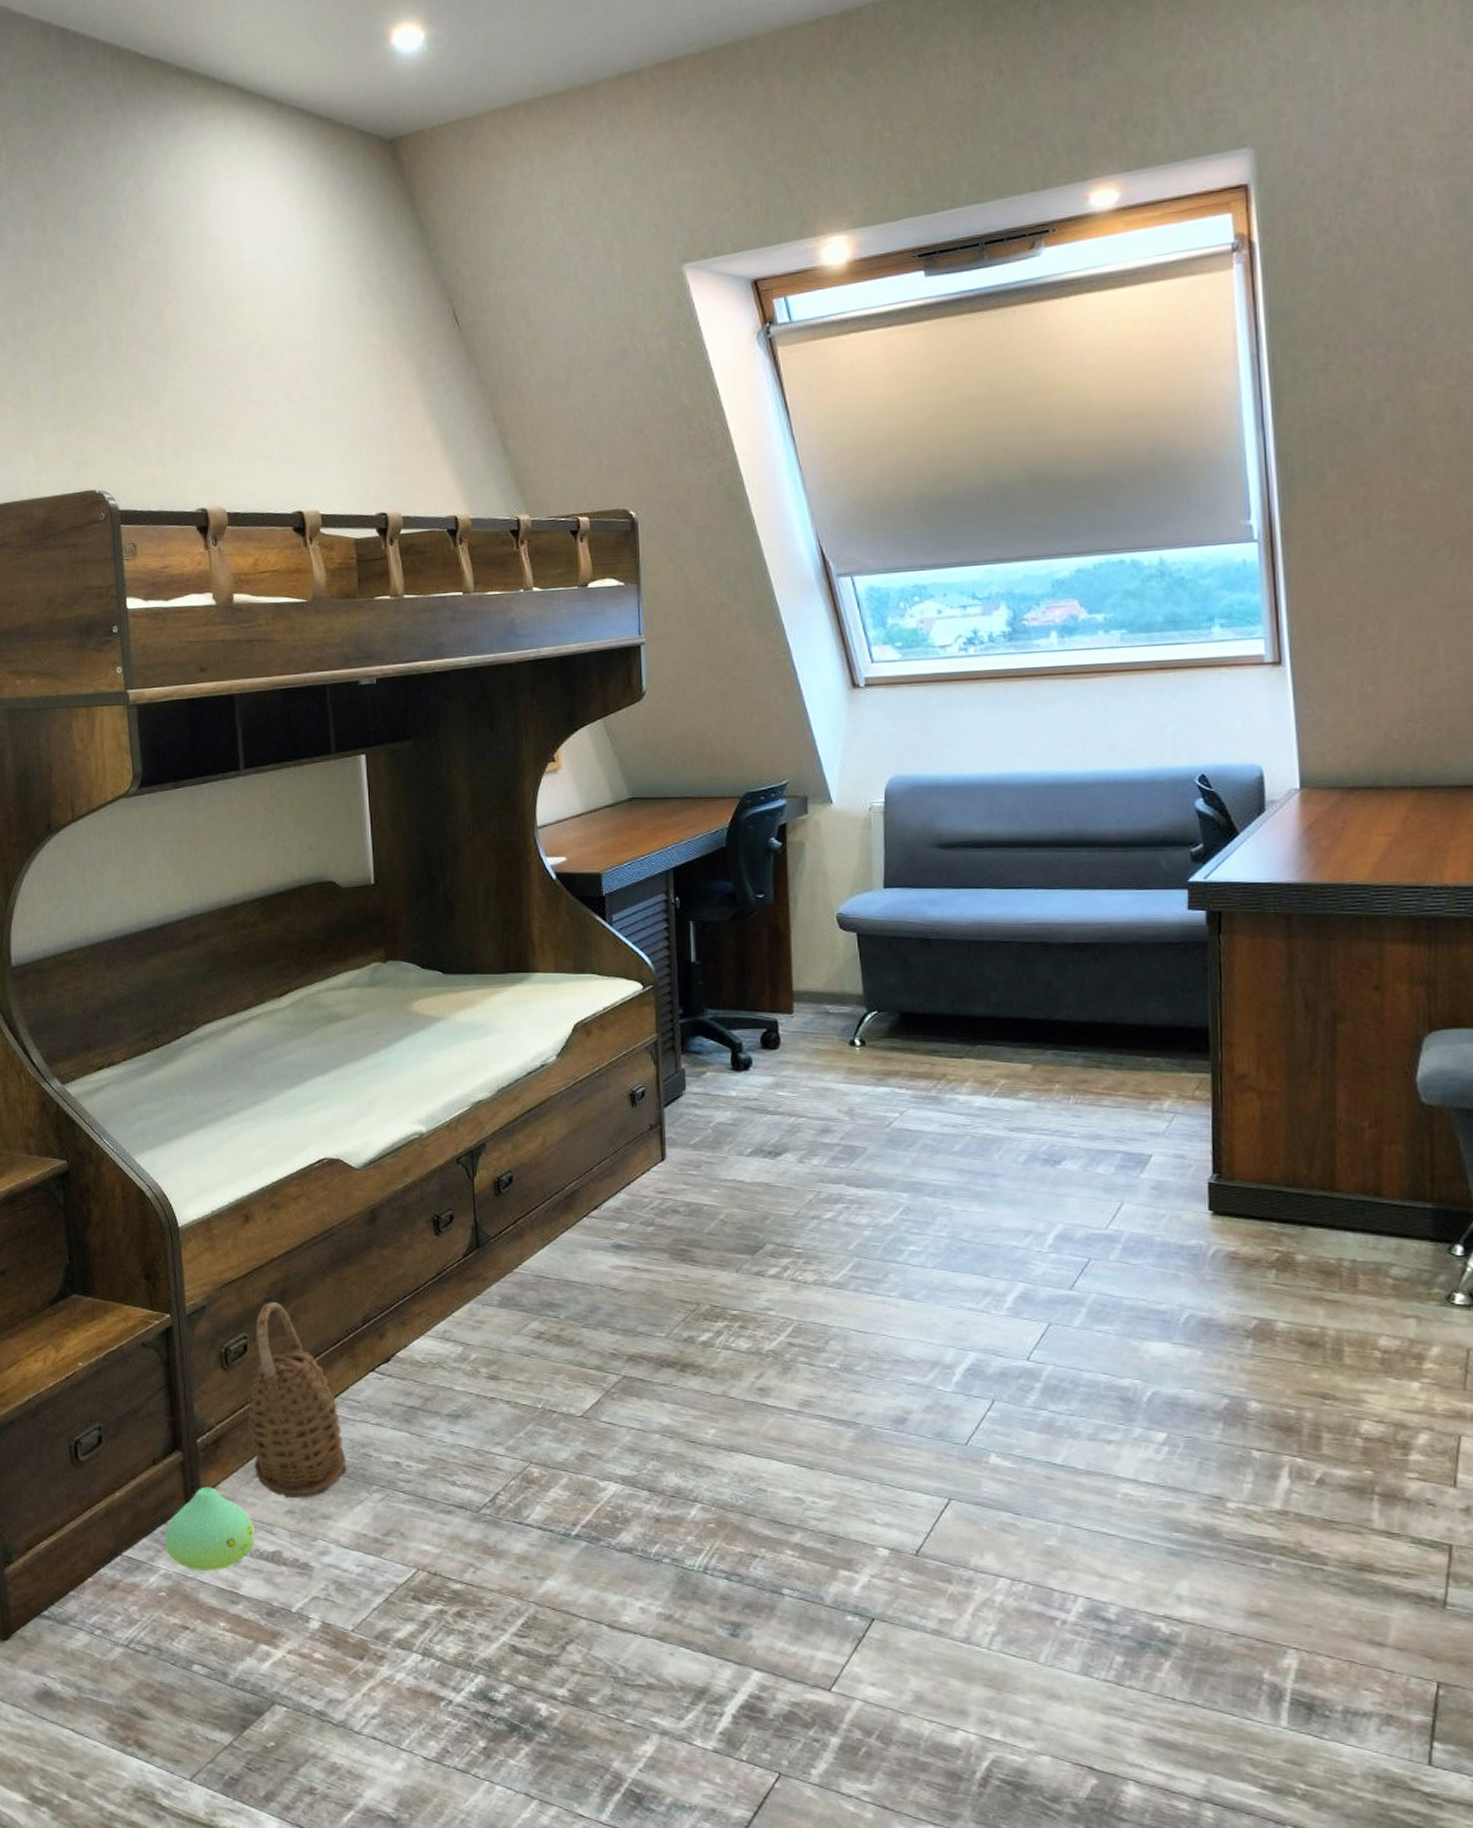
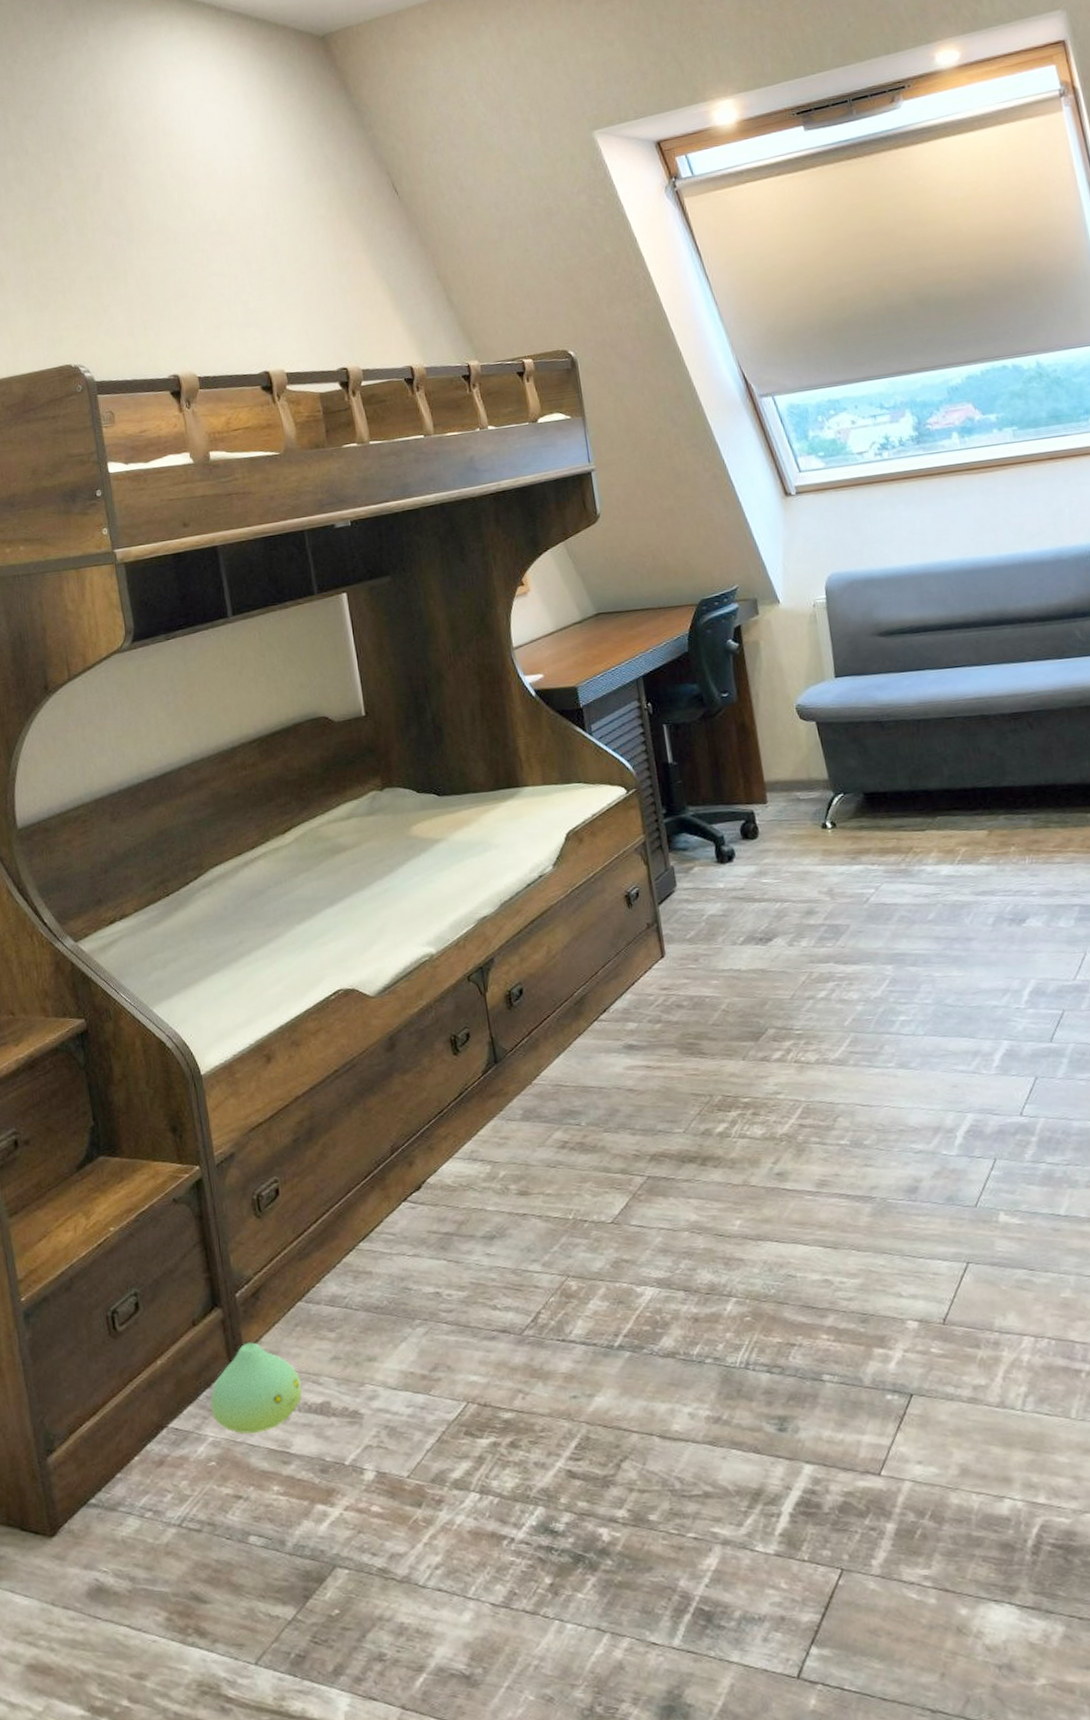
basket: present [247,1302,348,1499] -> none [284,1141,389,1345]

